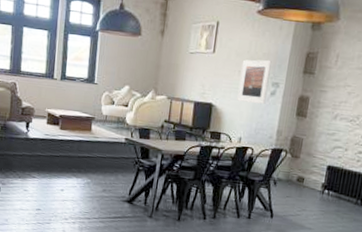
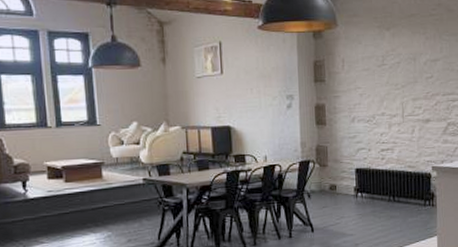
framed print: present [237,59,272,105] -> none [252,73,284,120]

